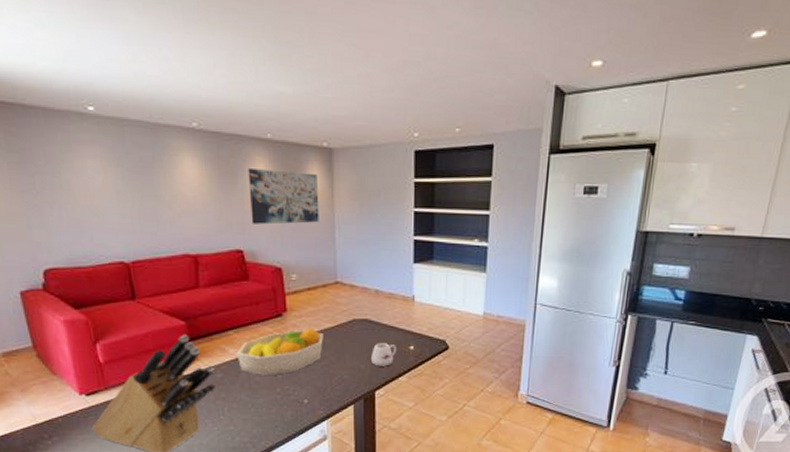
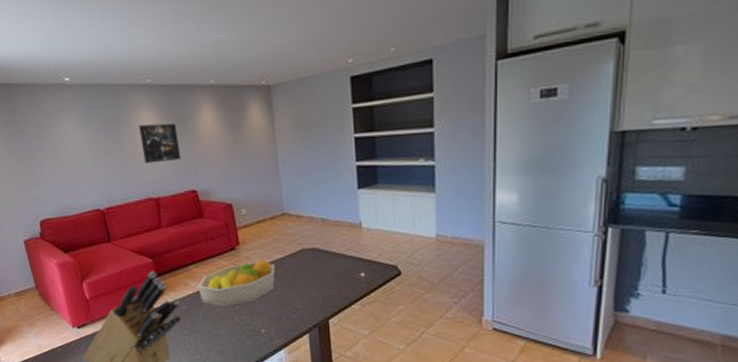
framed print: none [179,173,228,217] -> present [139,122,181,164]
wall art: present [248,167,319,225] -> none [196,111,263,165]
mug: present [371,343,397,367] -> none [322,271,348,295]

